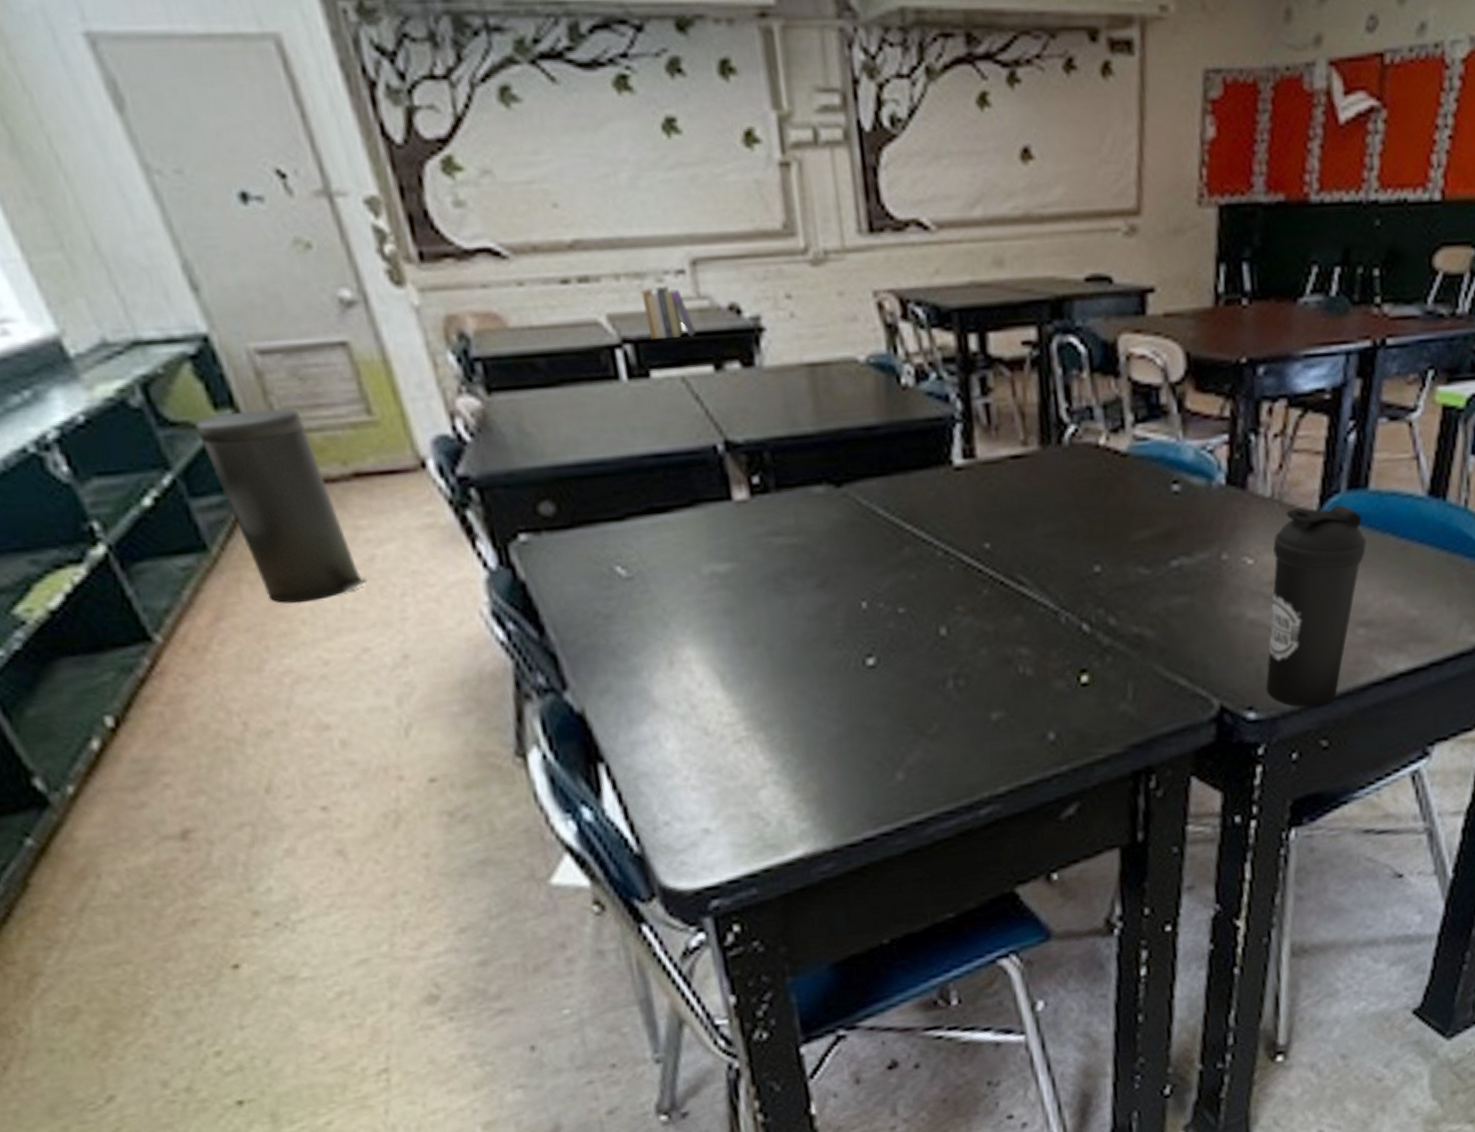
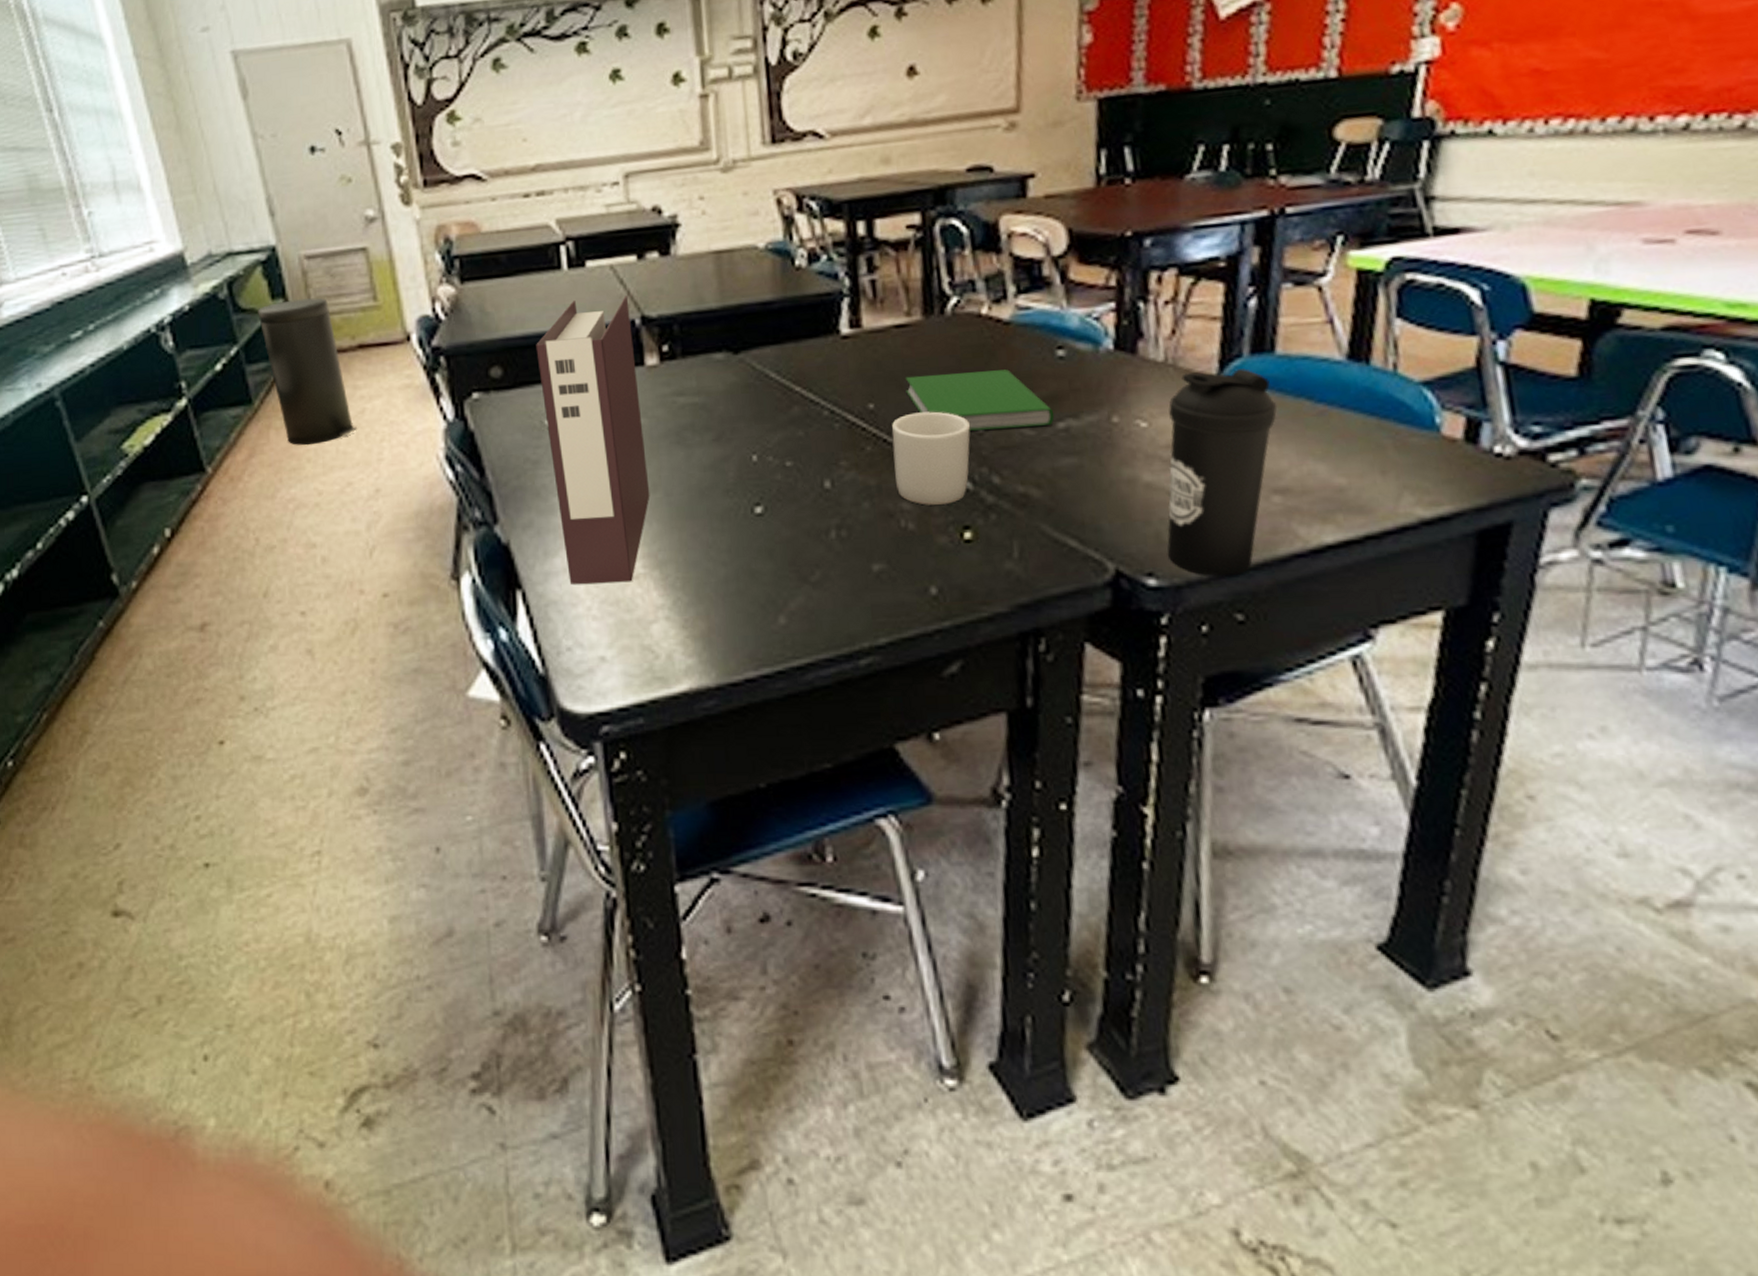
binder: none [595,415,749,754] -> present [536,296,650,584]
books: present [640,285,696,339] -> none [583,194,624,236]
mug: none [1008,550,1088,650] -> present [891,411,971,505]
hardcover book: none [1023,505,1169,572] -> present [906,369,1055,432]

